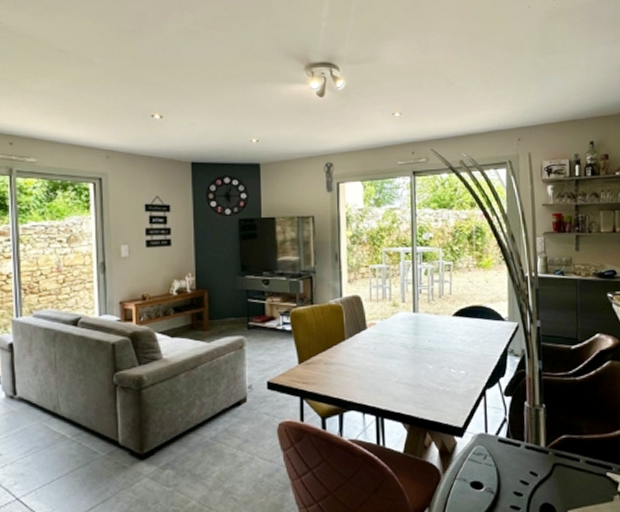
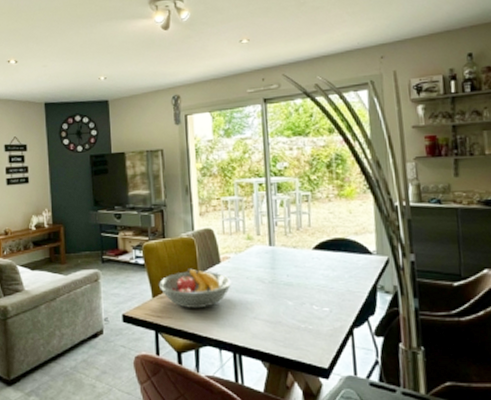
fruit bowl: none [305,334,378,374] -> present [158,268,233,308]

